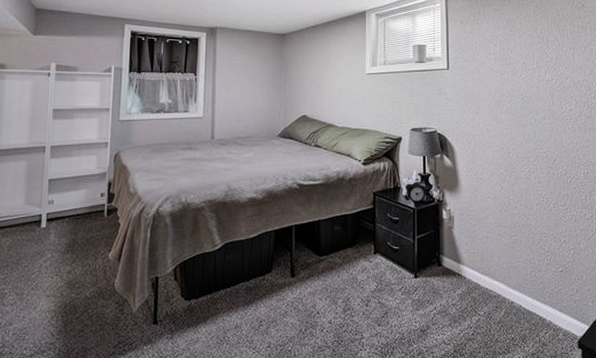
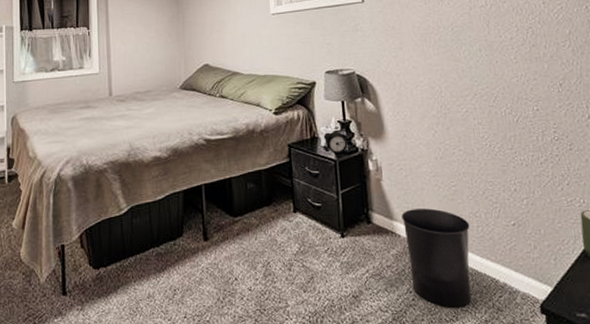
waste bin: none [468,255,525,342] -> present [401,208,472,308]

